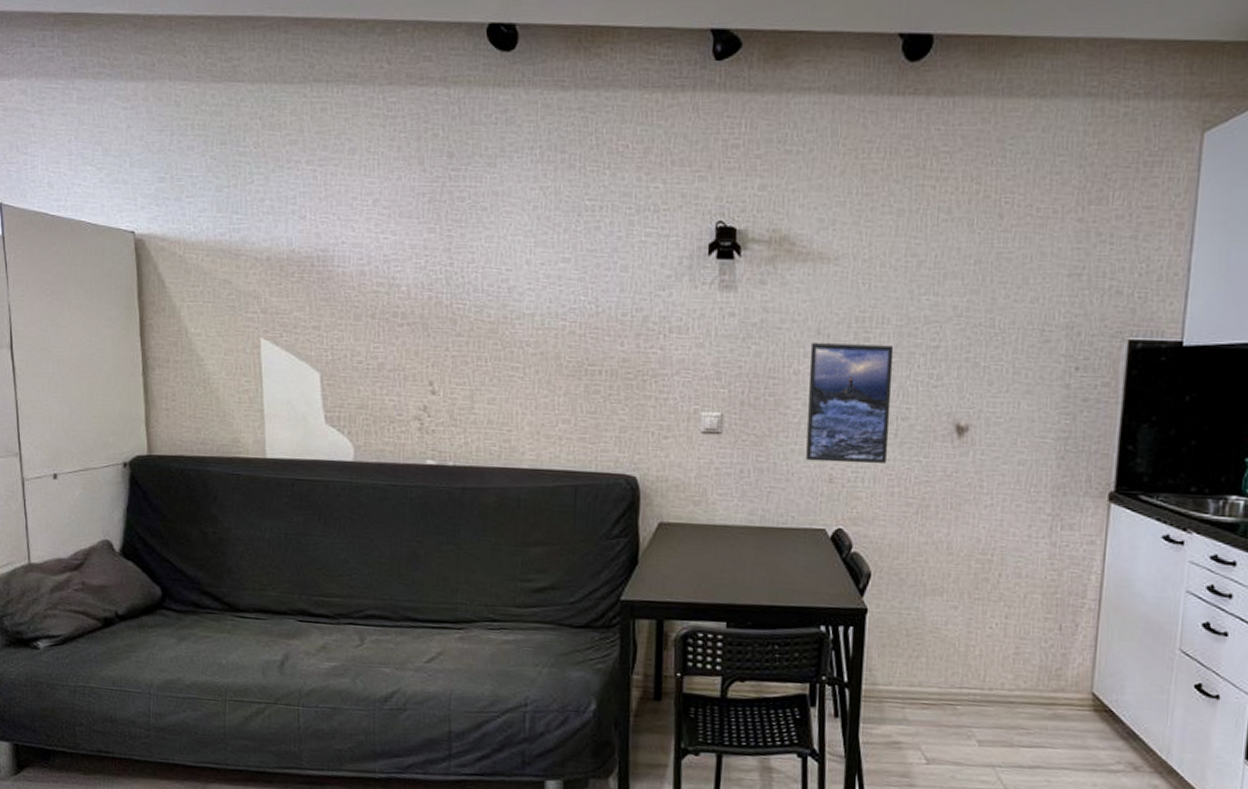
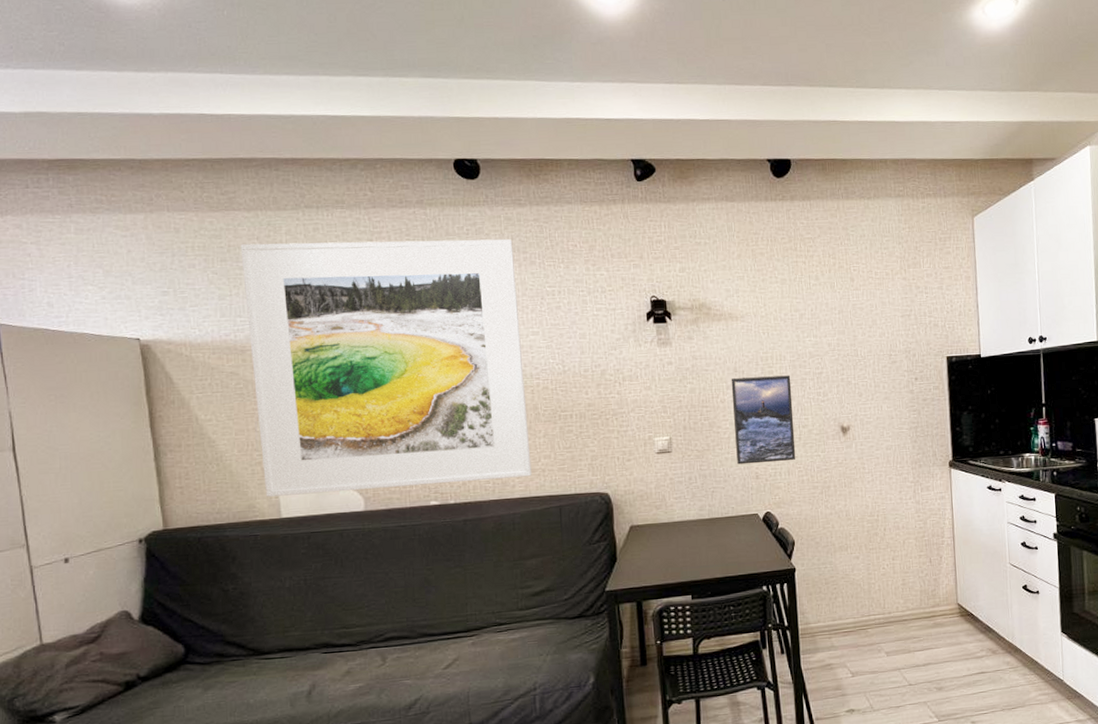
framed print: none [242,124,550,444] -> present [240,239,532,497]

